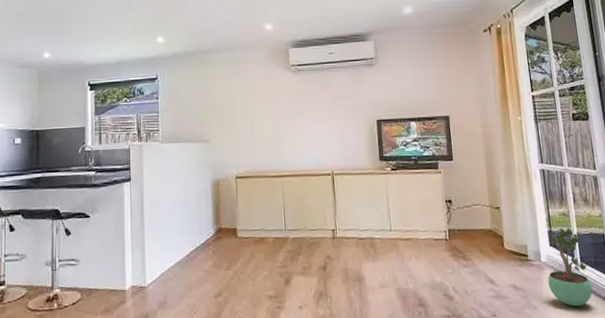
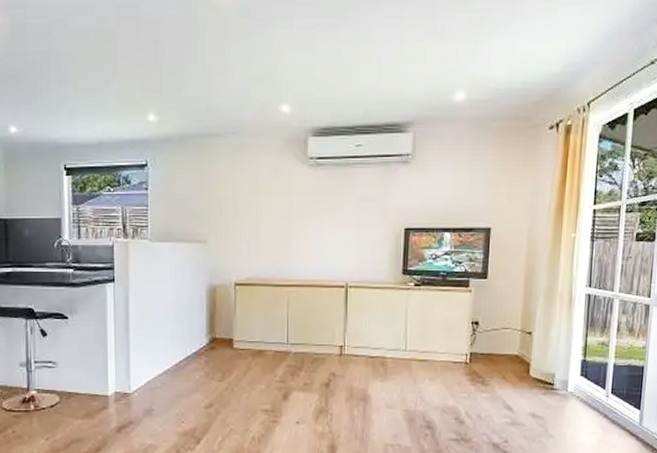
potted plant: present [548,227,592,307] -> none [571,358,617,438]

